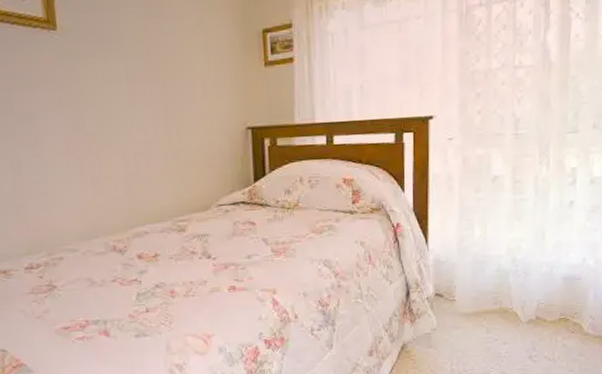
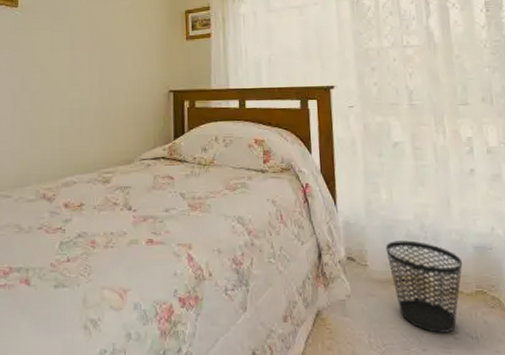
wastebasket: none [475,275,550,358] -> present [385,240,463,333]

